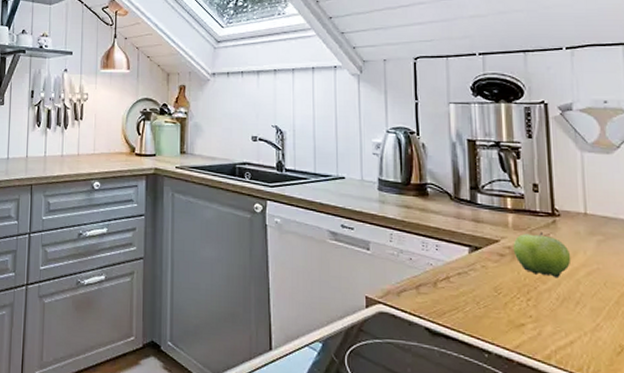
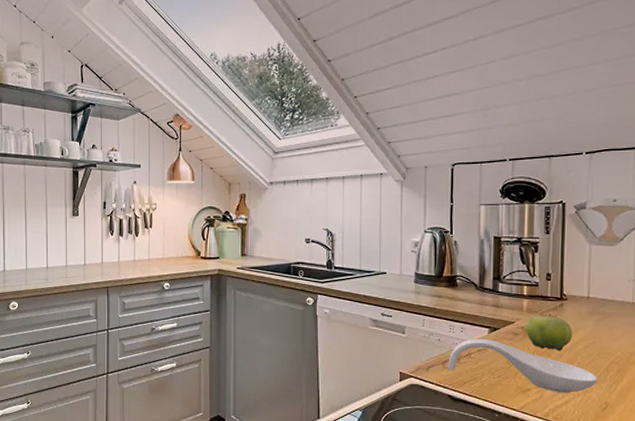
spoon rest: none [423,259,608,331] -> present [448,339,598,393]

